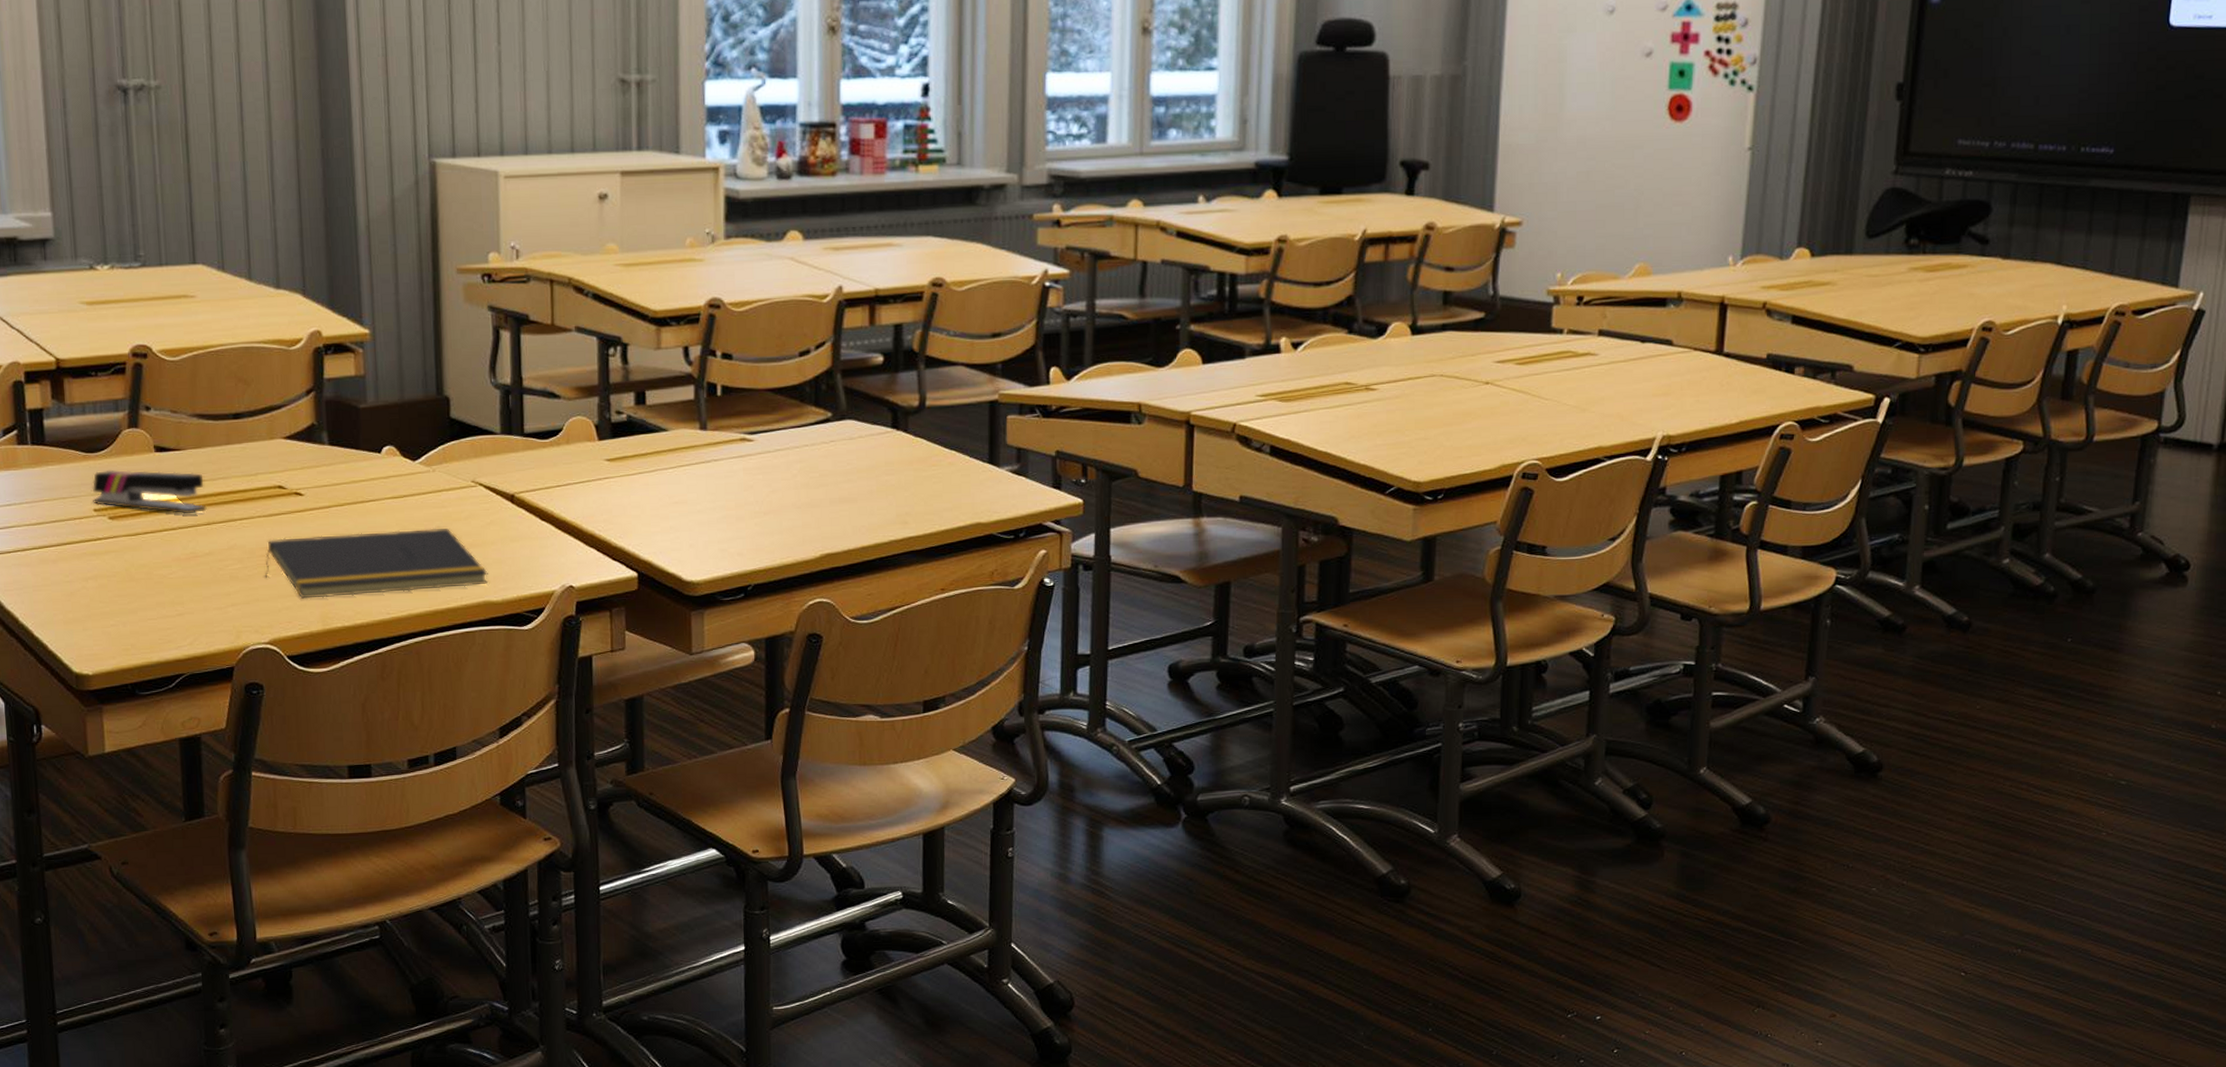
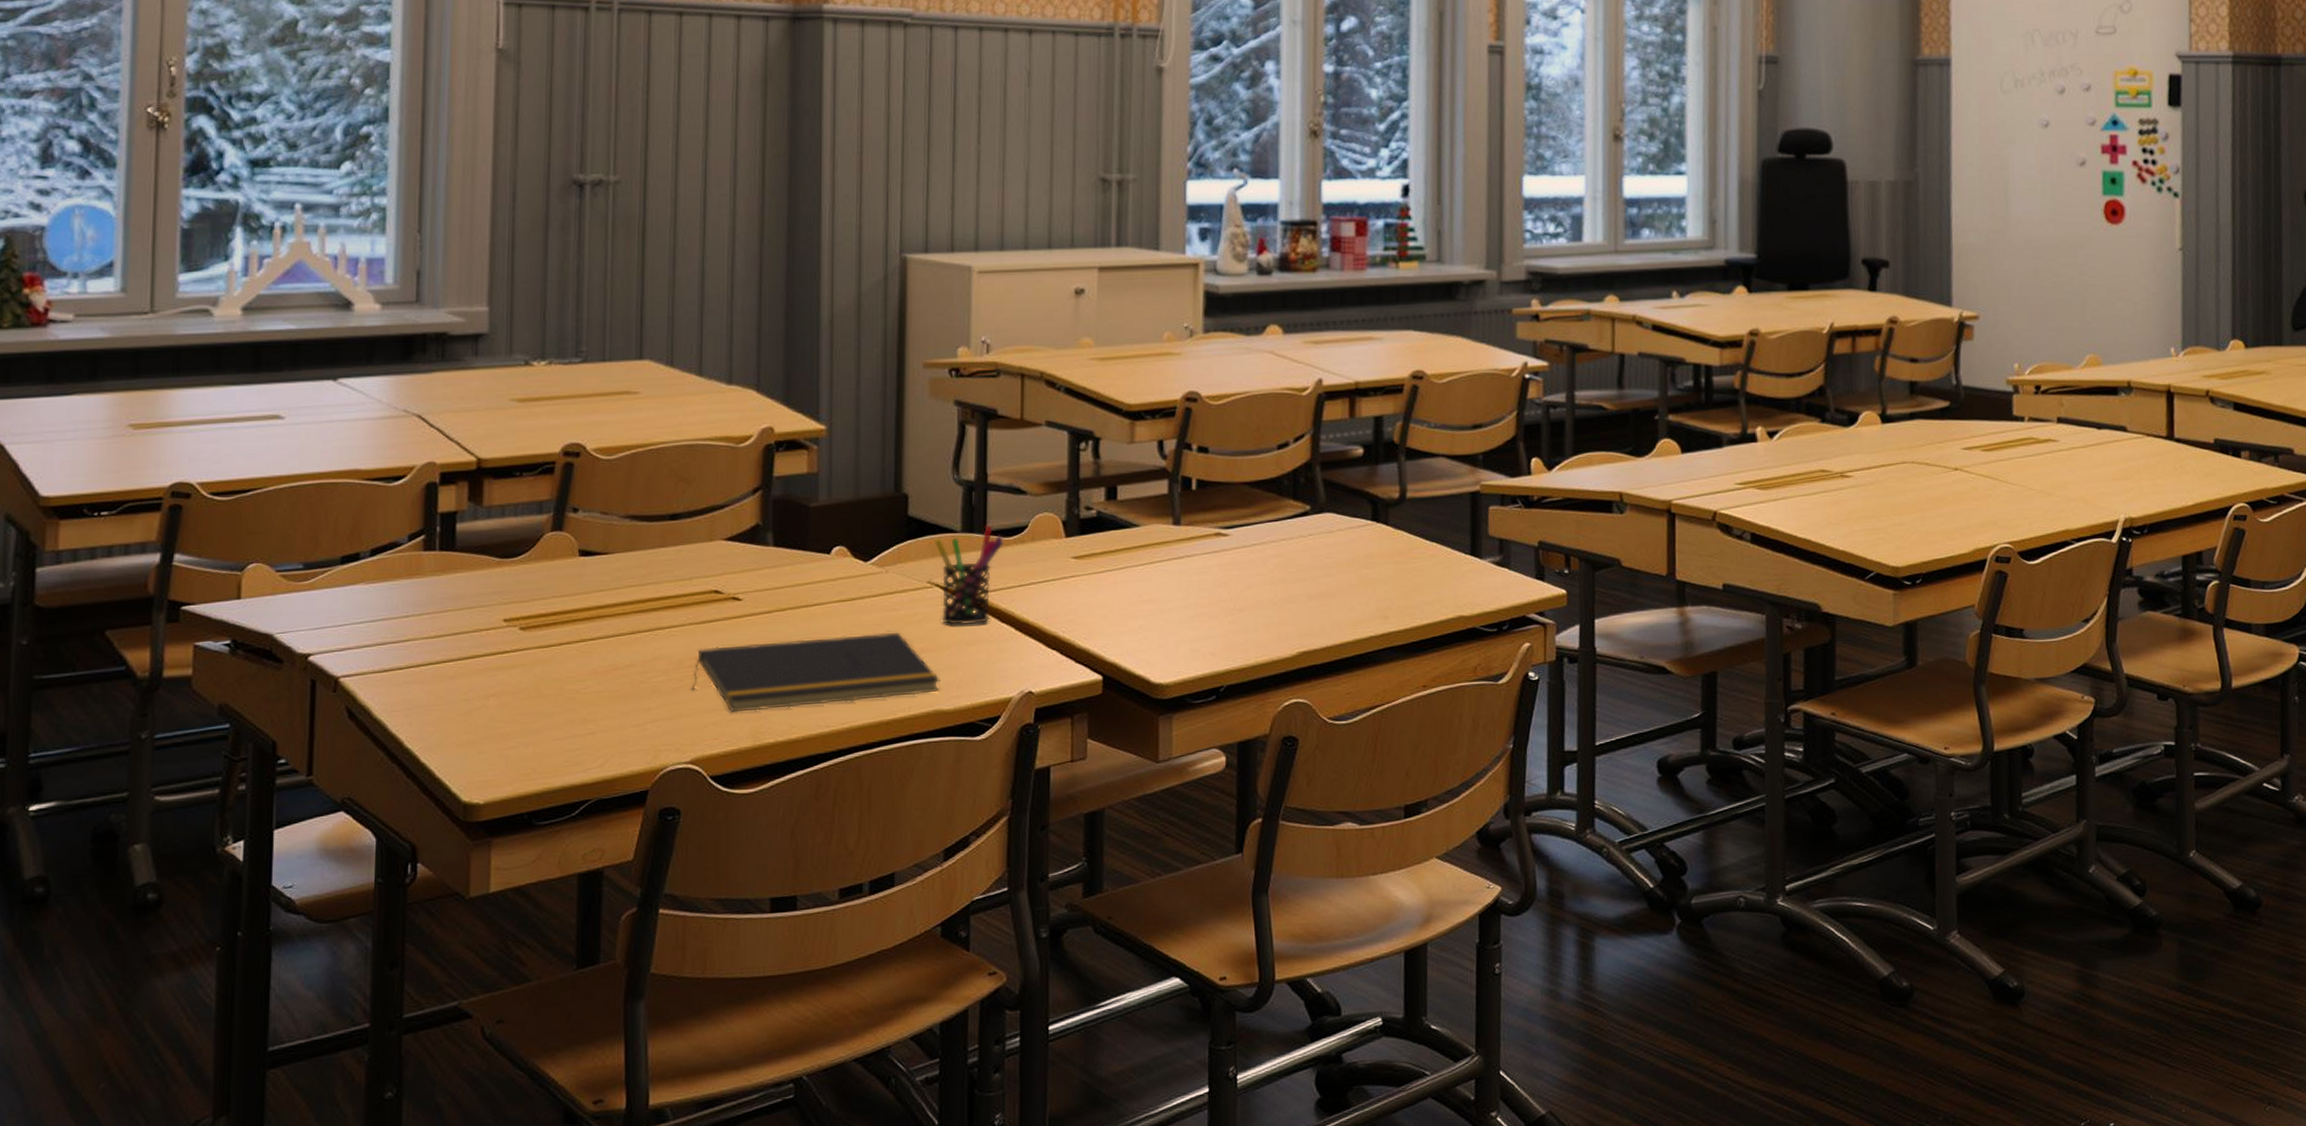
stapler: present [92,469,207,514] -> none [503,576,632,622]
pen holder: none [476,427,540,522] -> present [934,524,1003,625]

